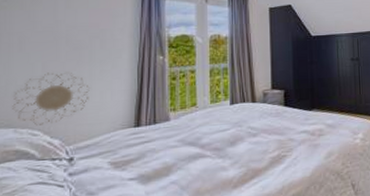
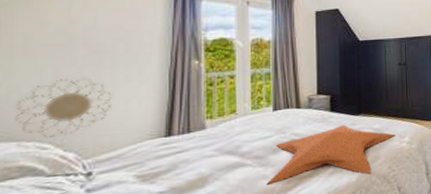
cushion: none [224,119,348,176] -> present [266,124,395,185]

